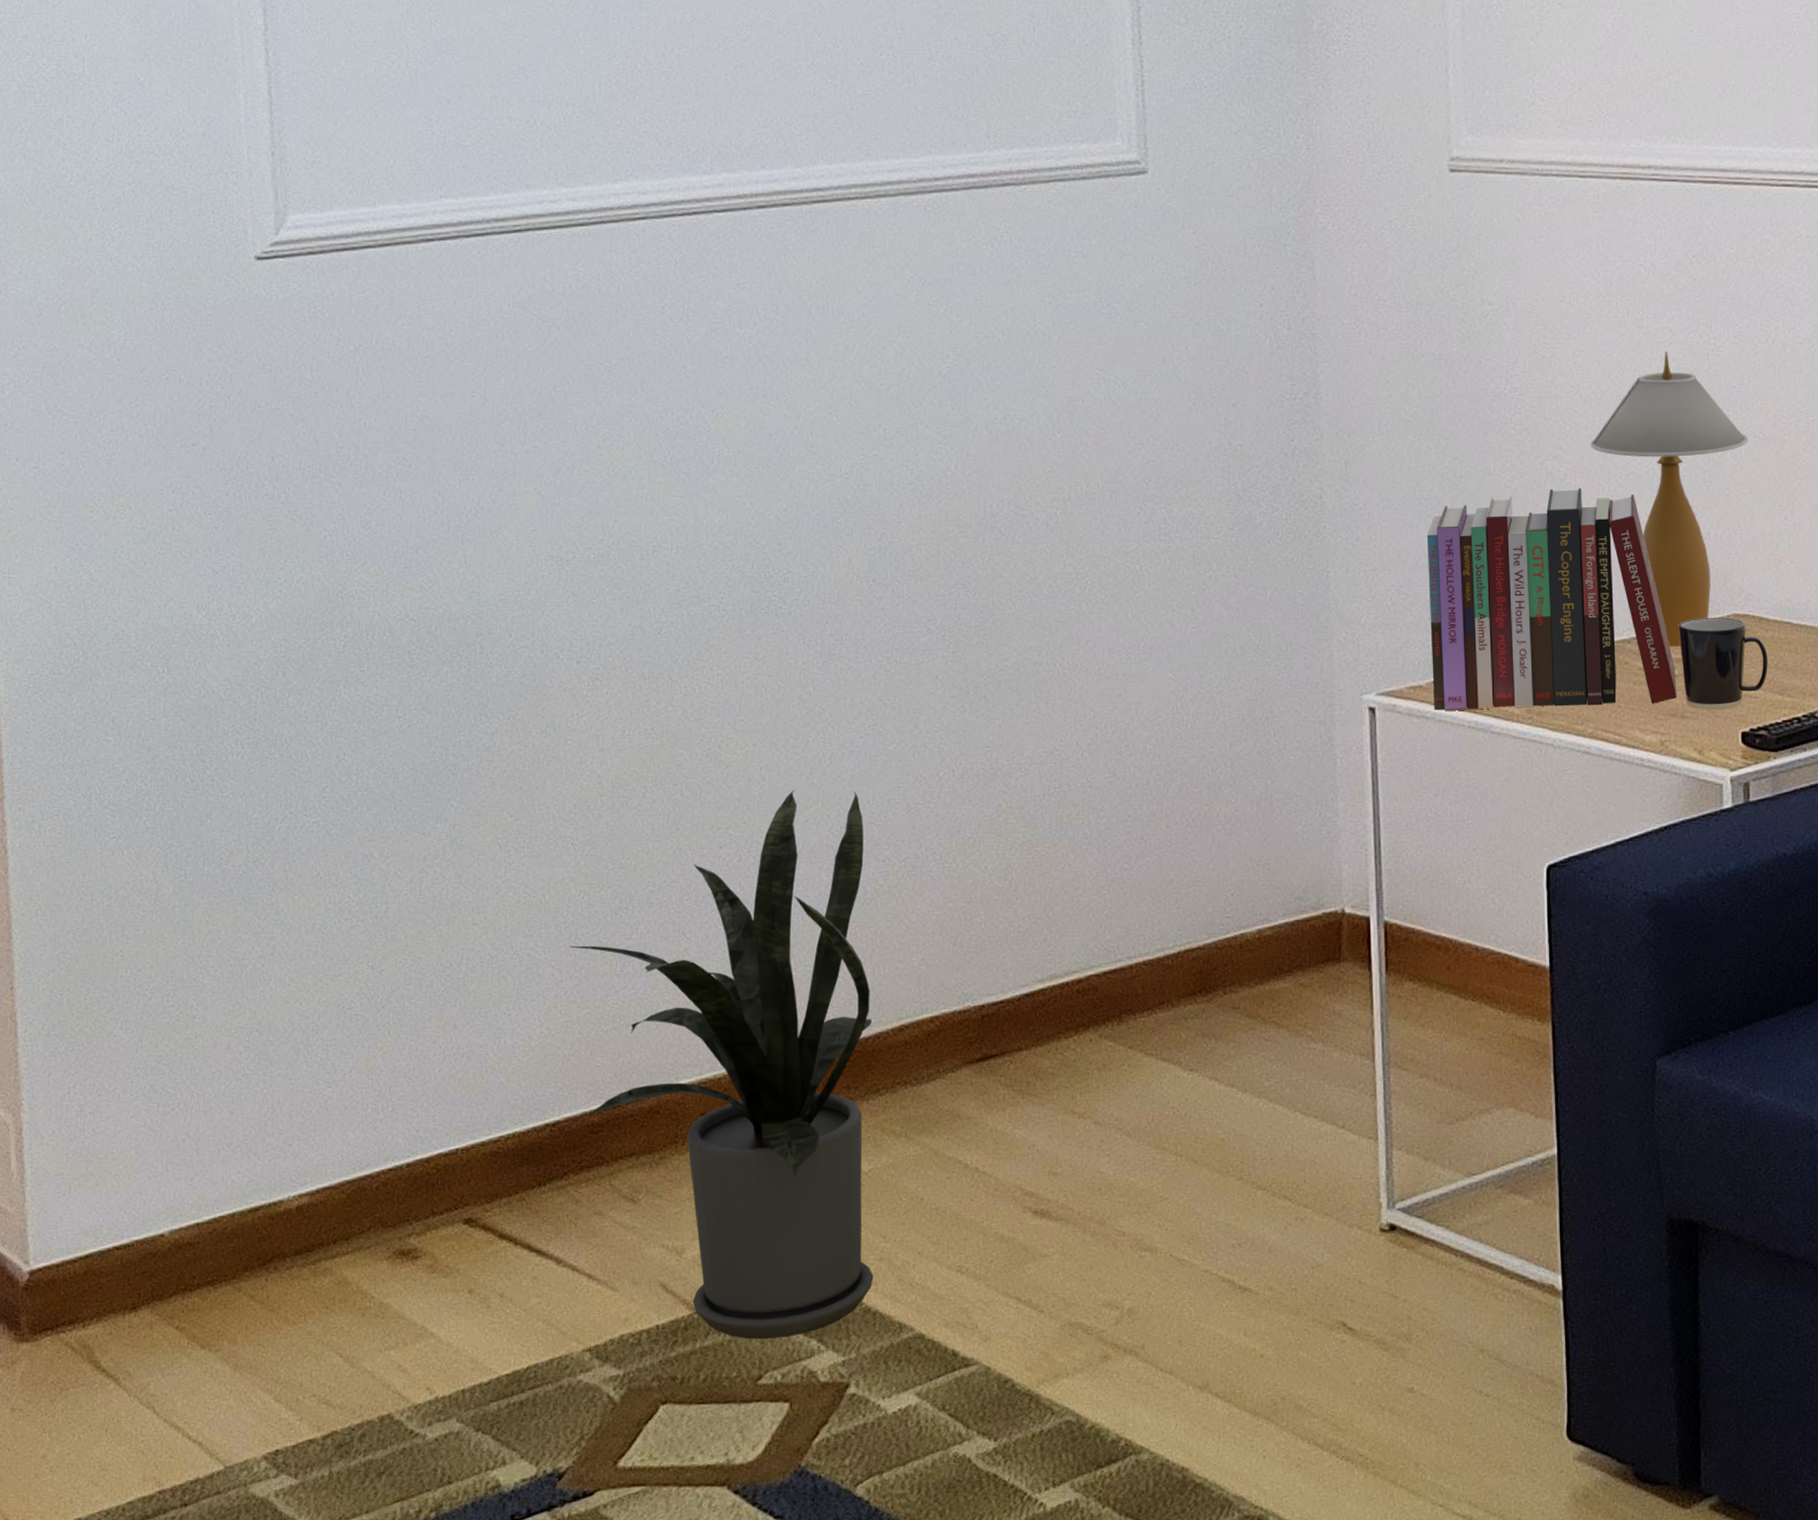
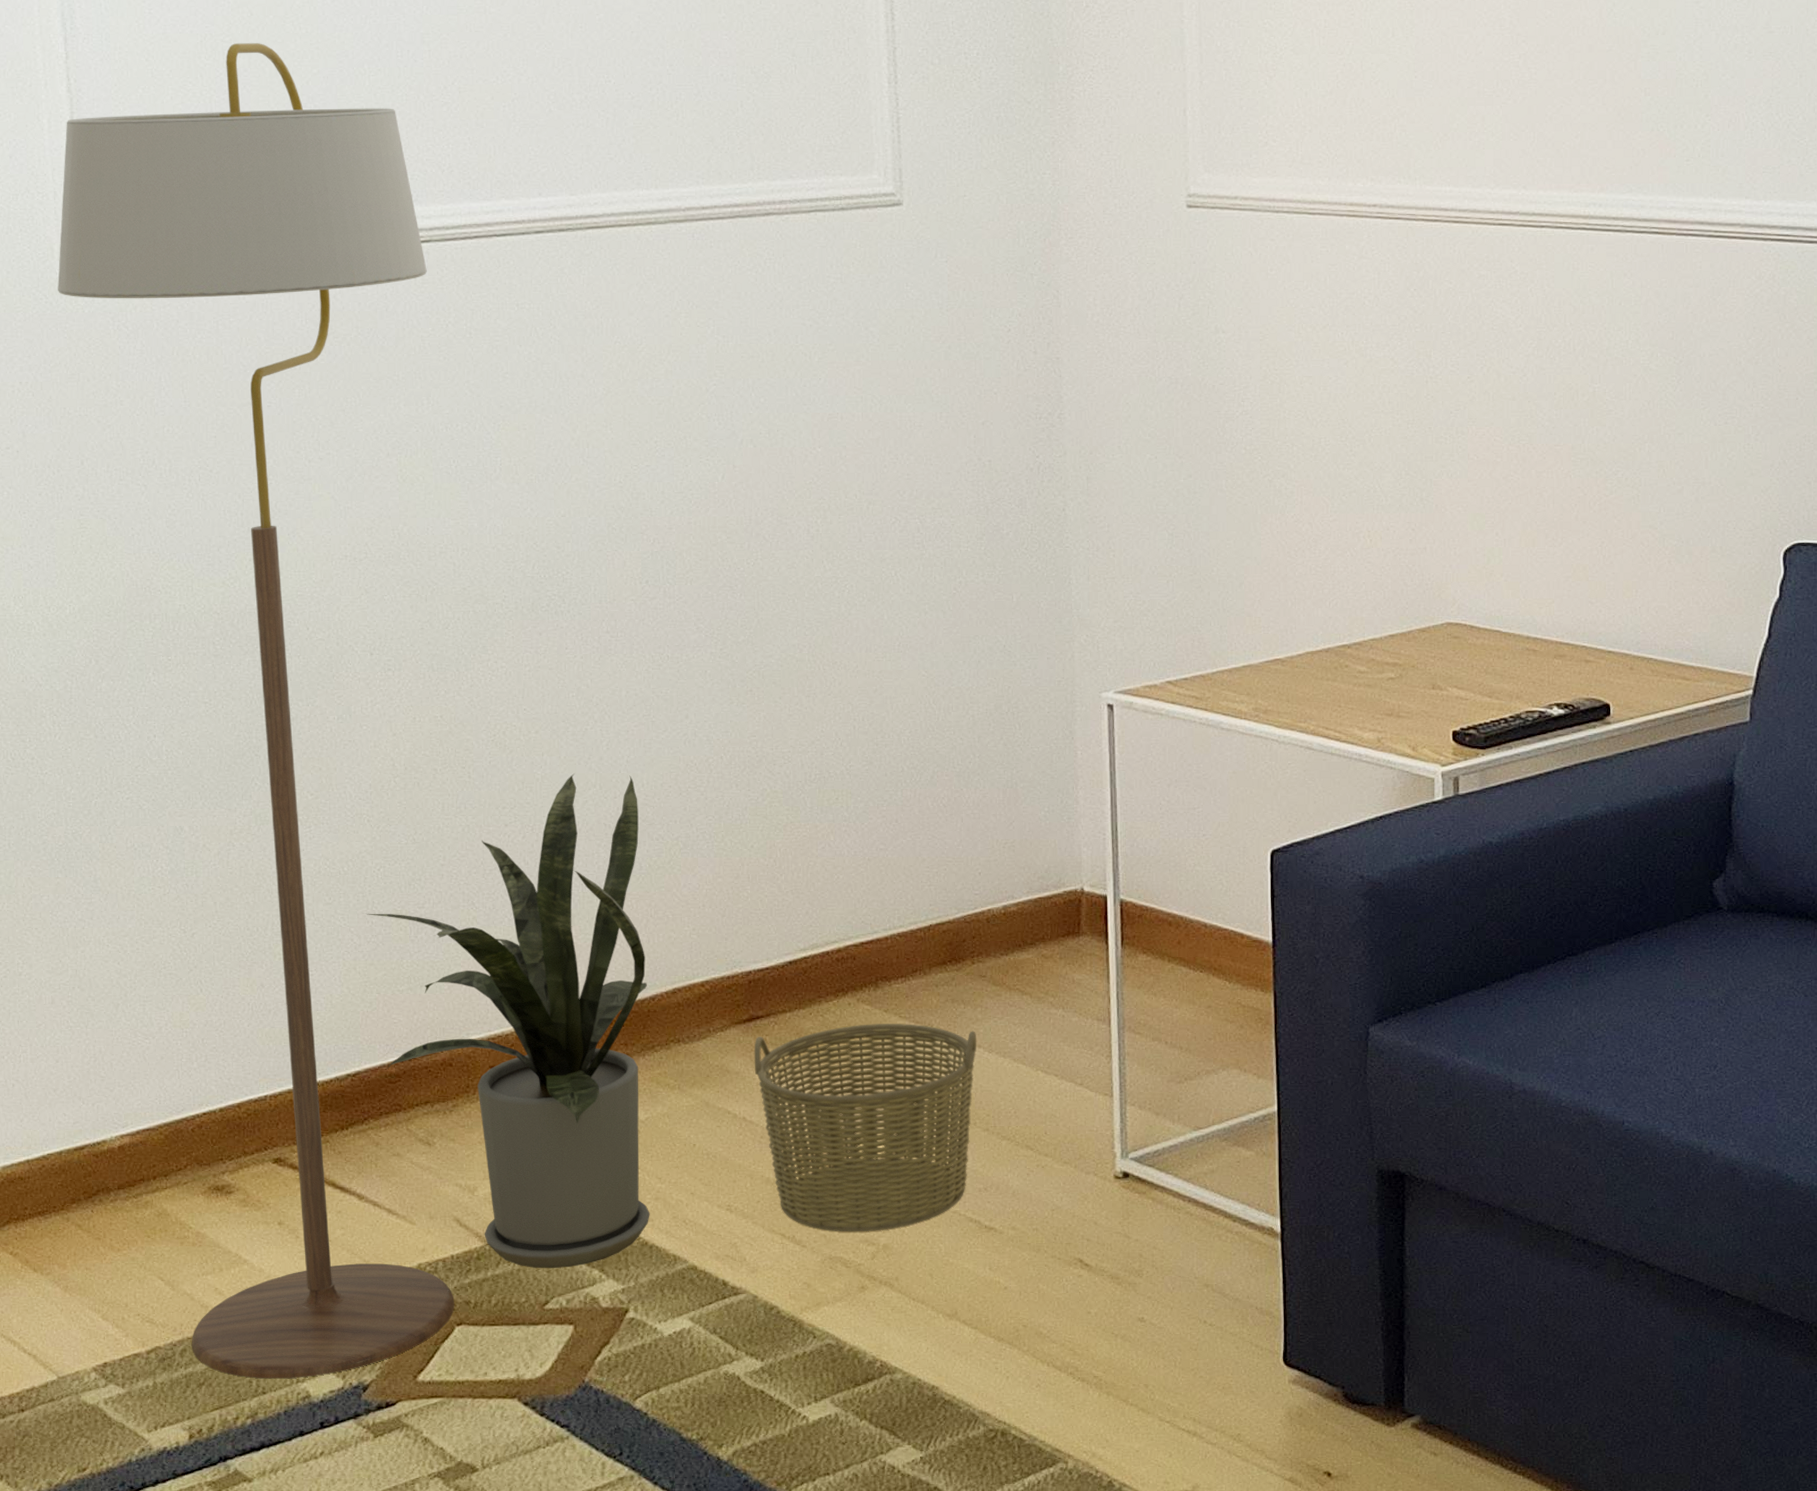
floor lamp: none [251,11,659,1467] -> present [57,43,455,1379]
basket: none [987,1061,1229,1295] -> present [754,1024,976,1232]
books: present [1426,488,1677,711] -> none [1162,504,1393,708]
table lamp: present [1590,351,1749,646] -> none [1316,378,1464,652]
mug: present [1678,618,1768,710] -> none [1395,626,1478,710]

